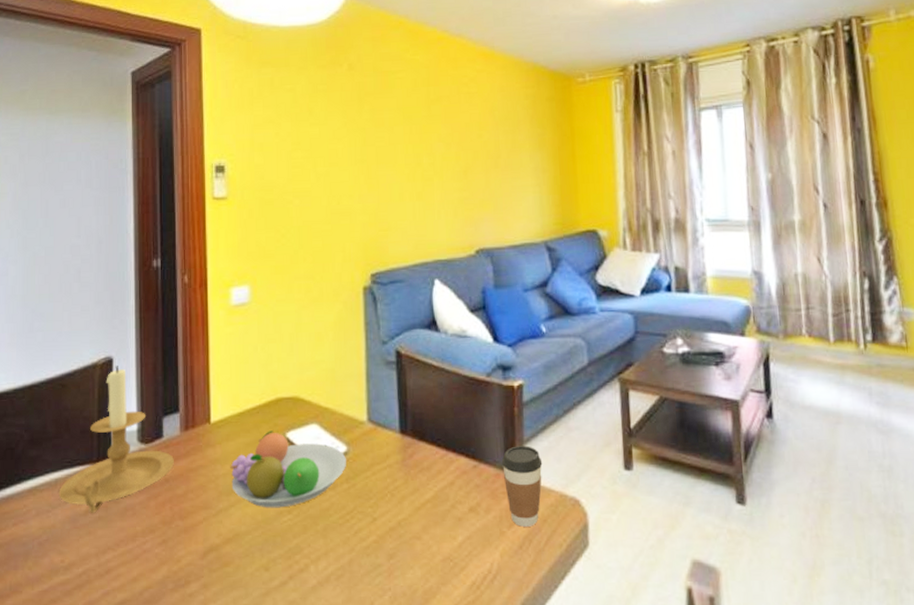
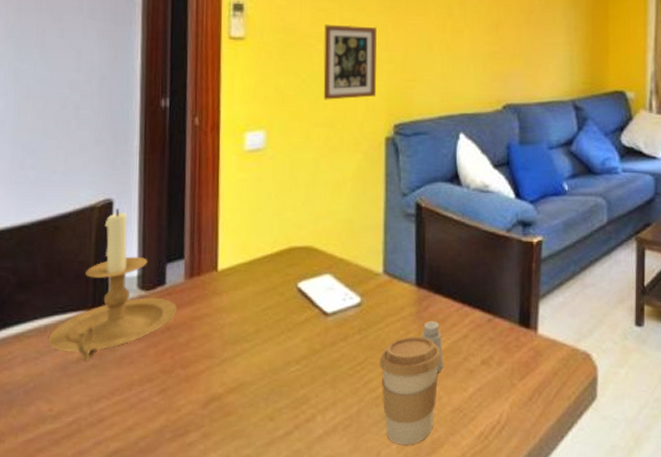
fruit bowl: present [230,430,346,508] -> none [237,280,359,358]
picture frame: none [300,179,352,253] -> present [323,24,377,100]
coffee cup: none [367,485,429,595] -> present [379,337,442,445]
saltshaker: none [407,469,431,521] -> present [421,321,443,372]
coffee cup: present [501,445,543,527] -> none [516,301,557,379]

